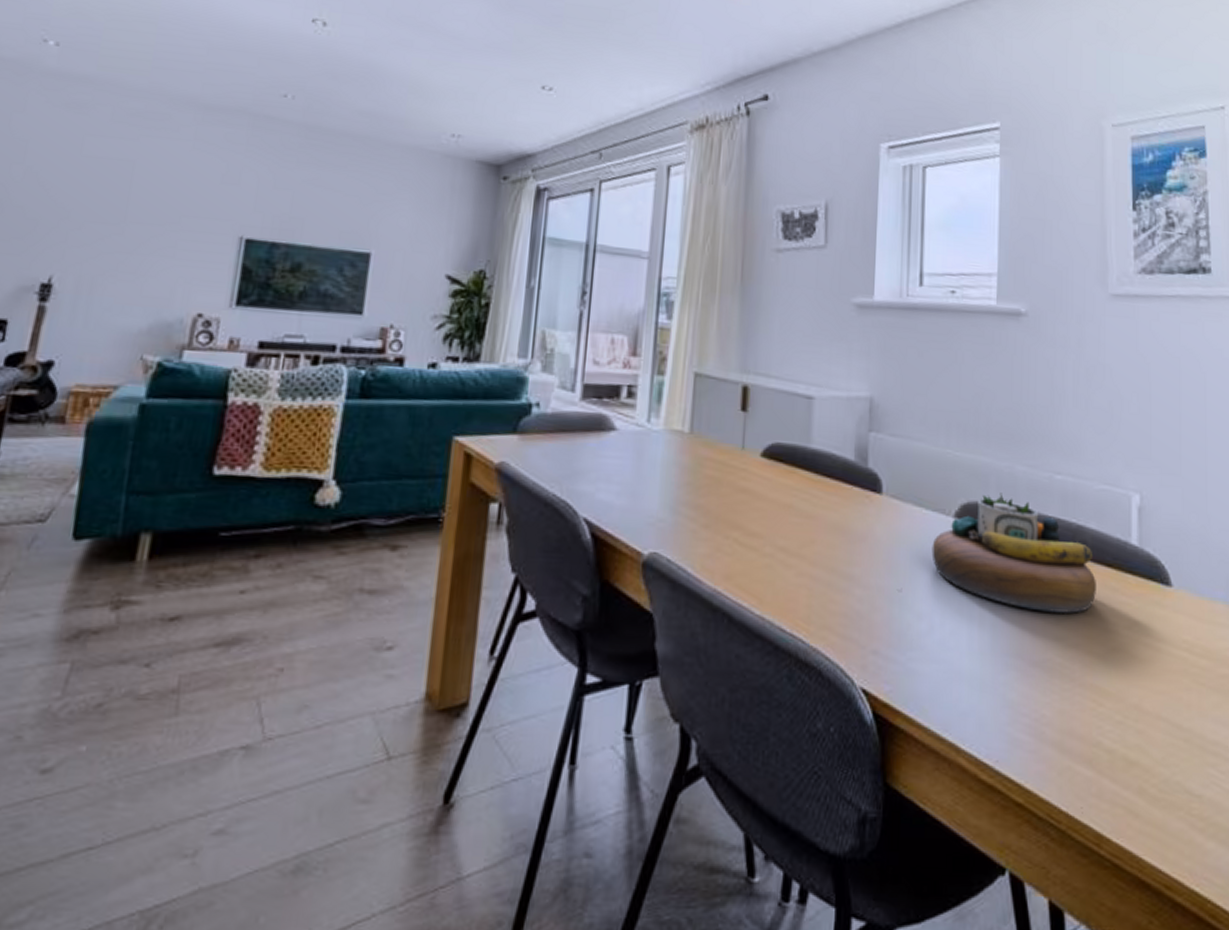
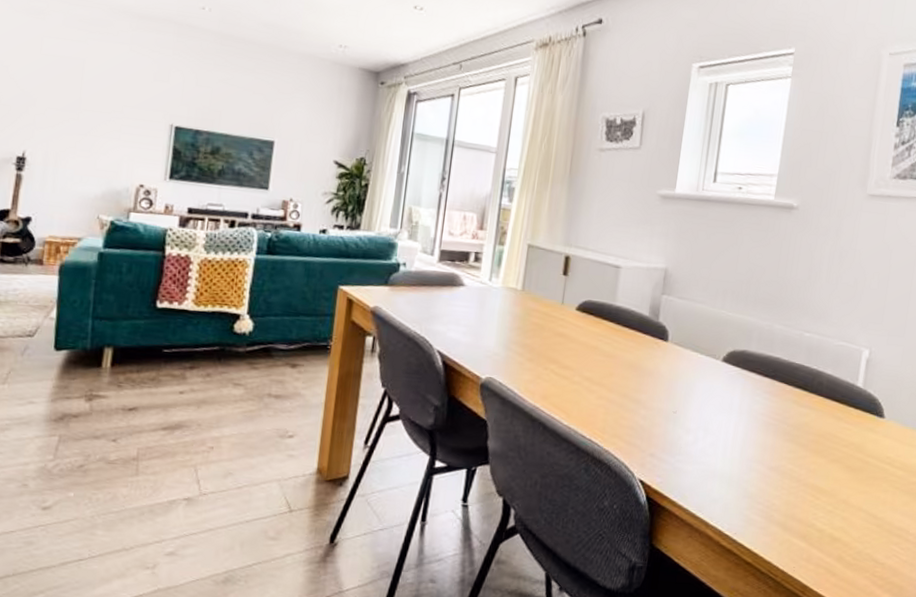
decorative bowl: present [931,492,1096,613] -> none [702,344,827,434]

